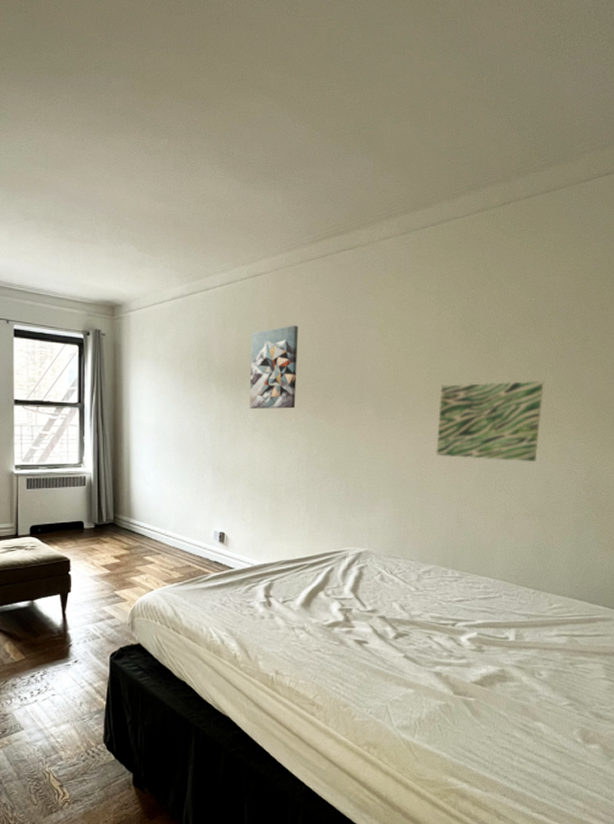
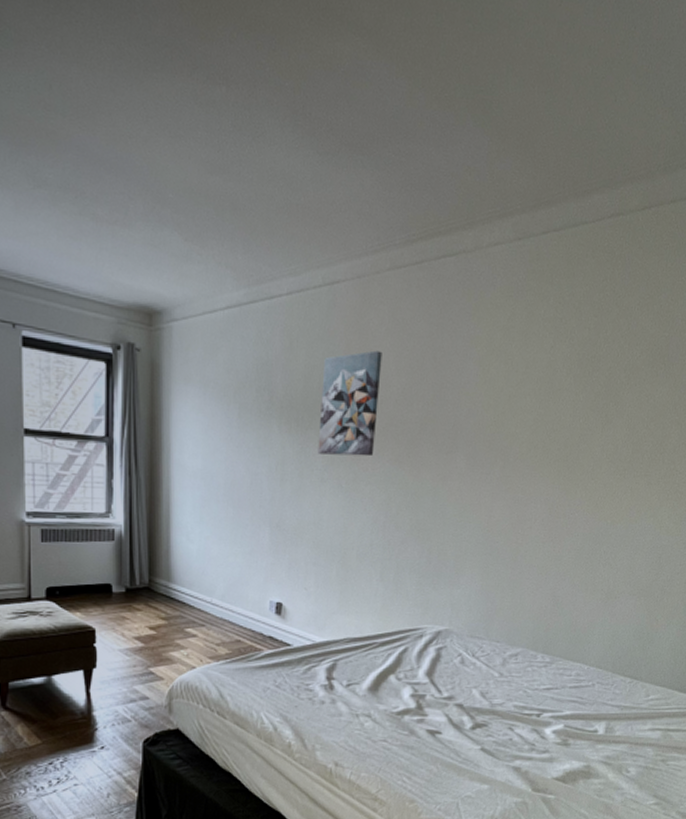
wall art: present [436,380,544,463] -> none [535,435,668,534]

